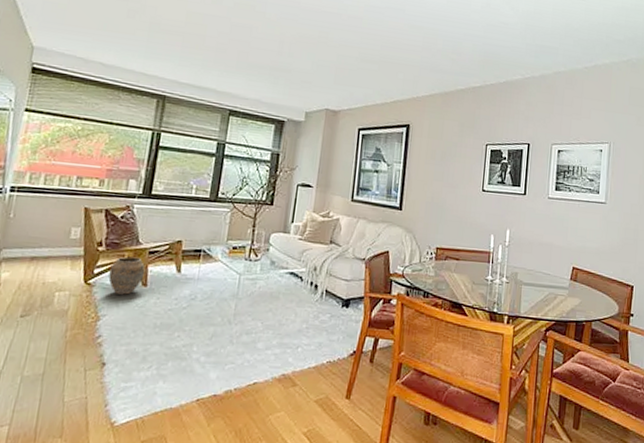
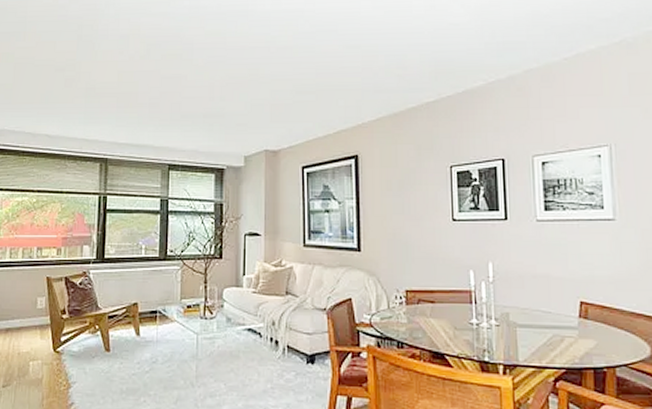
vase: present [108,256,146,295] -> none [74,322,107,361]

